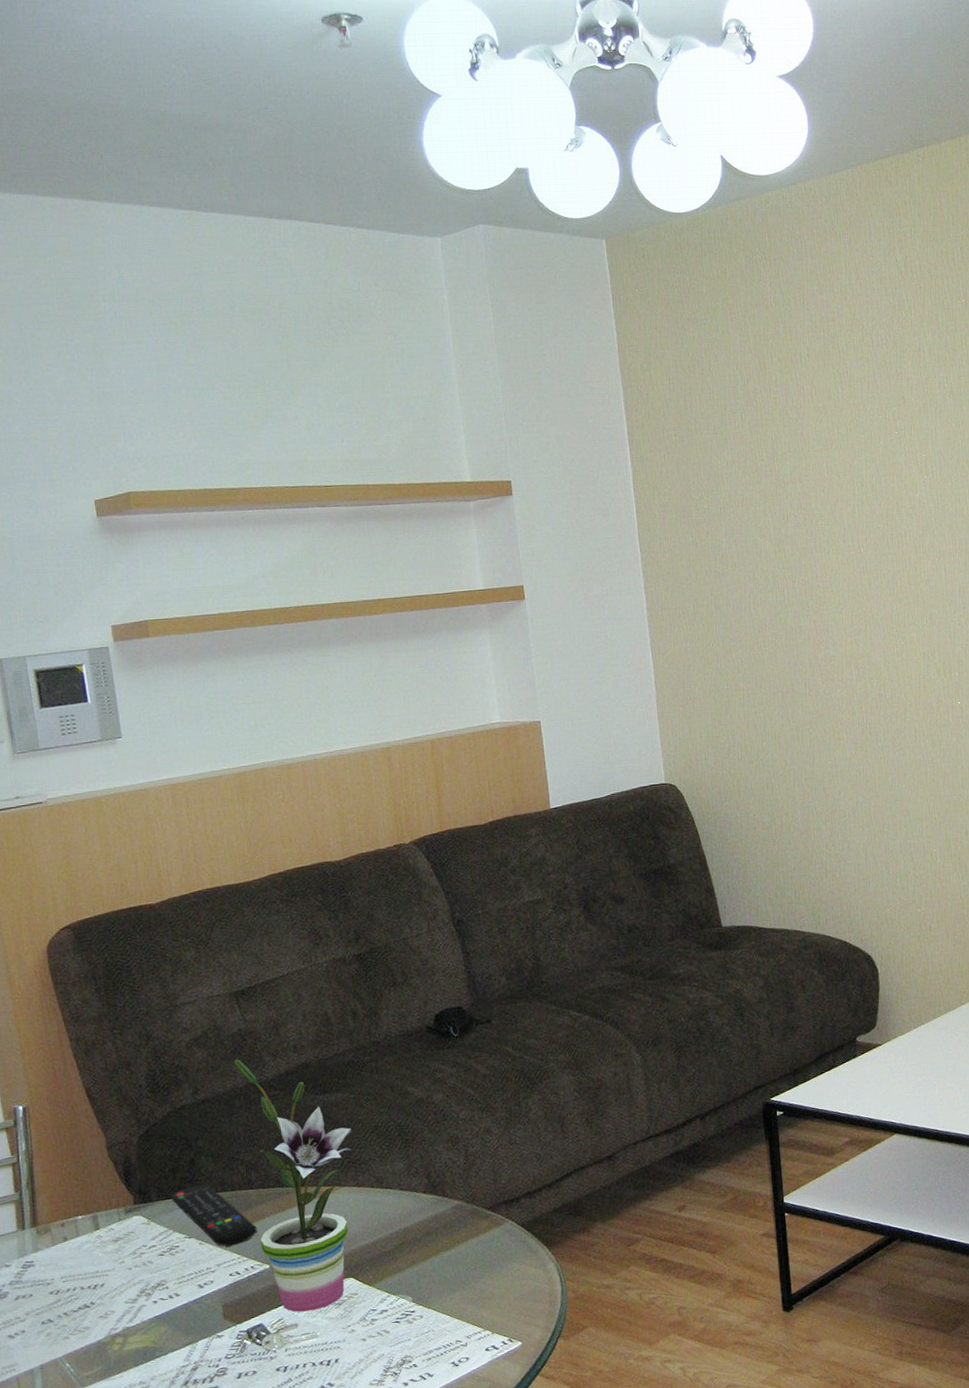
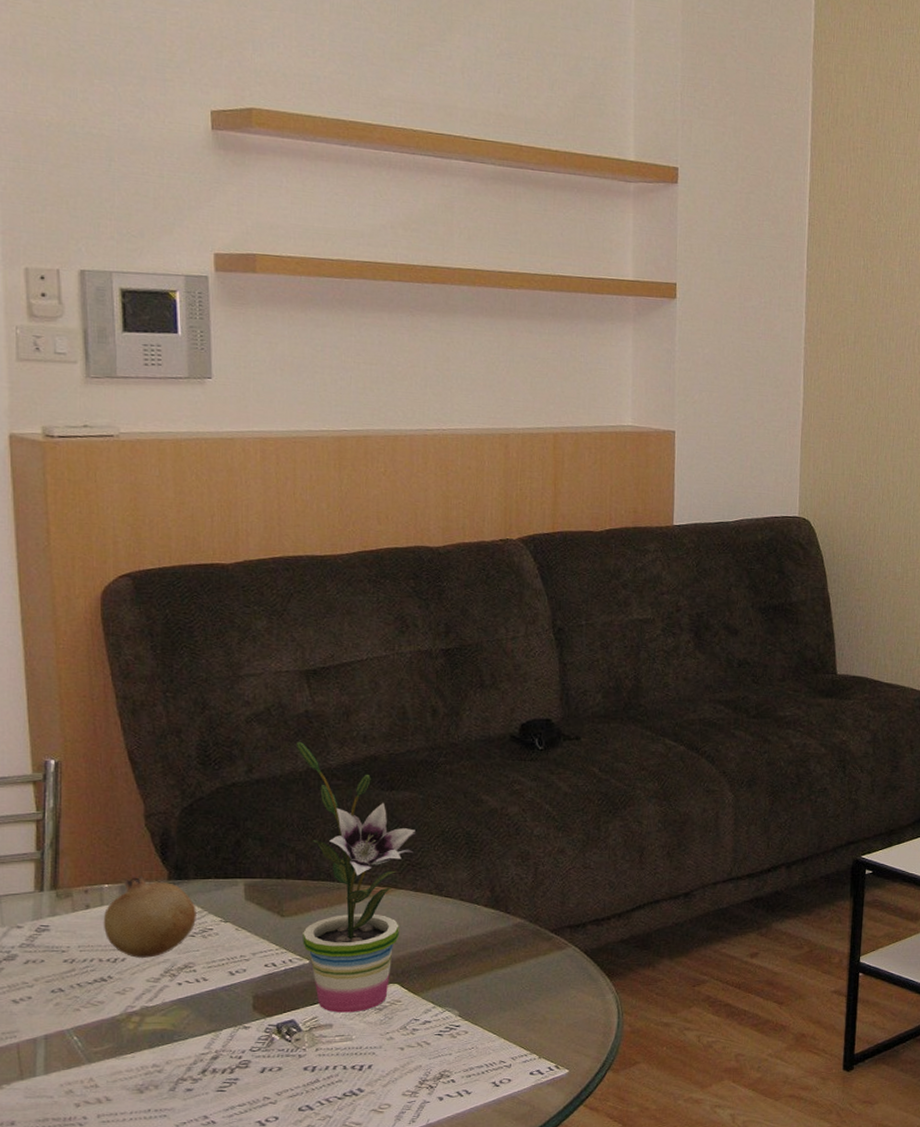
fruit: none [80,1203,163,1282] -> present [103,875,196,958]
remote control: present [170,1183,257,1247] -> none [209,867,301,936]

